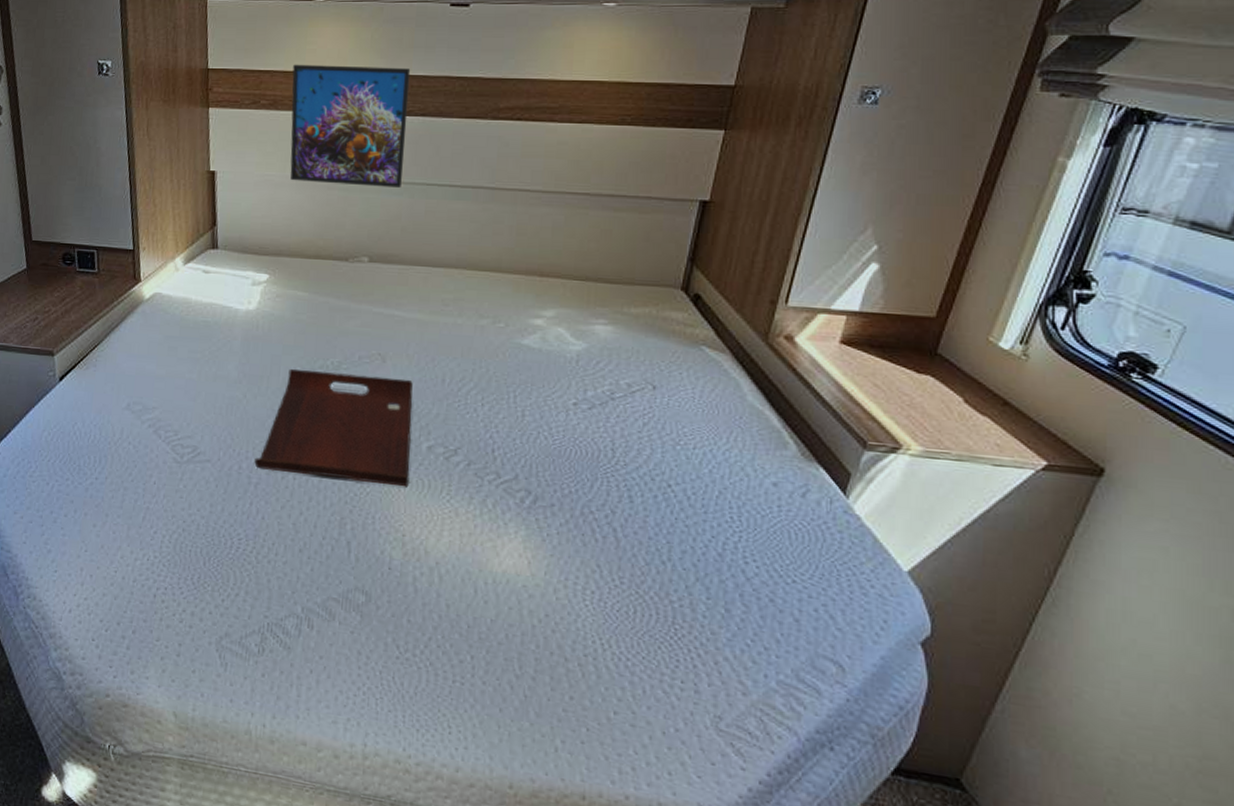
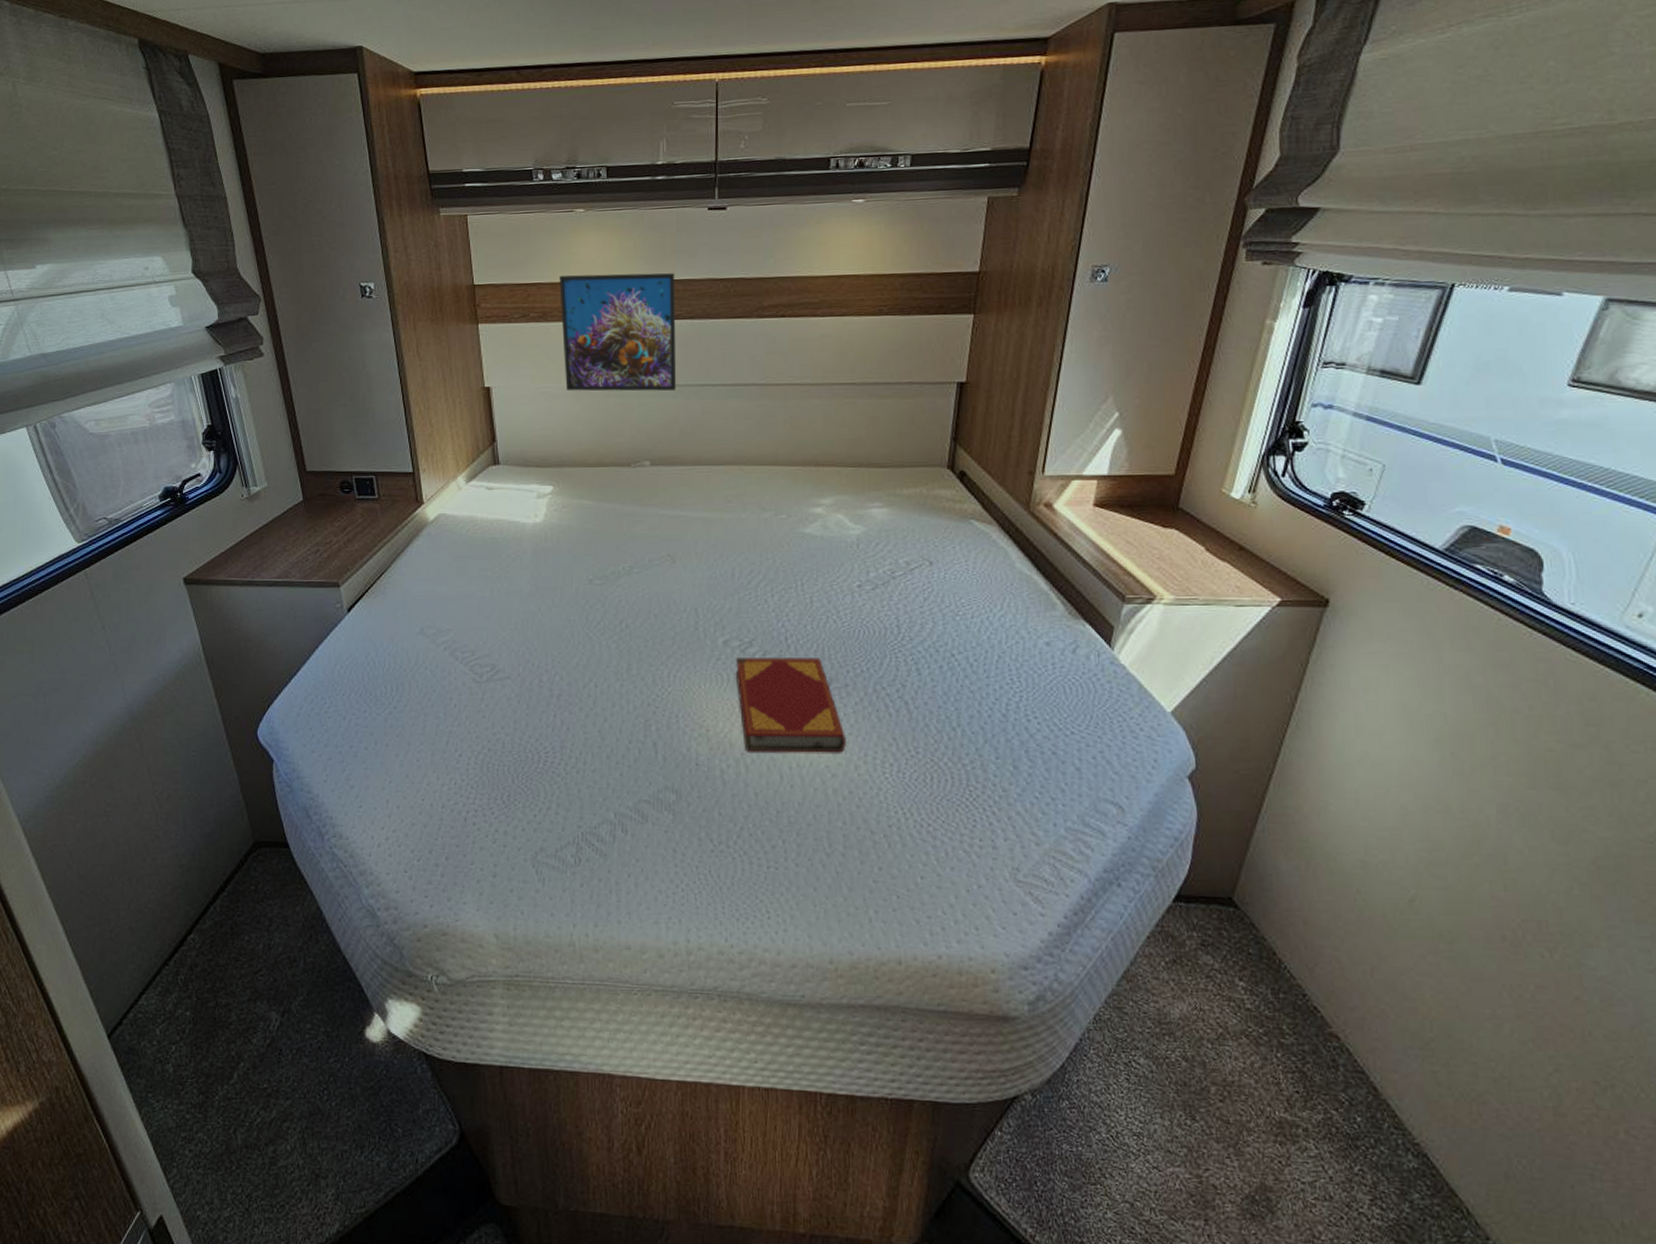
serving tray: present [254,368,413,488] -> none [555,577,708,683]
hardback book: none [437,465,547,574] -> present [735,658,846,753]

